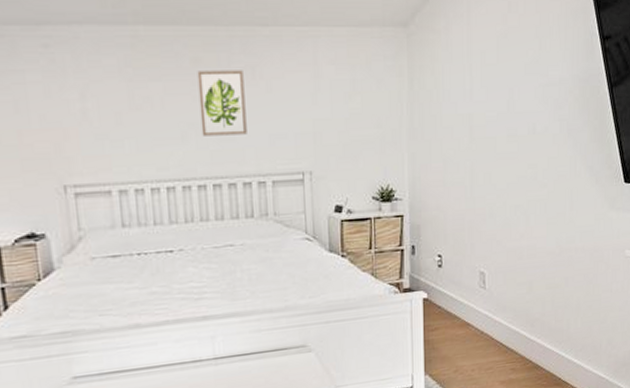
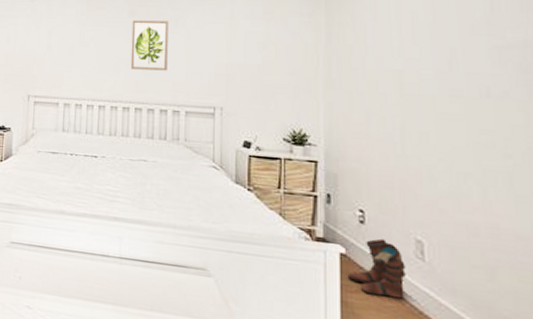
boots: none [429,277,472,329] -> present [347,238,406,301]

